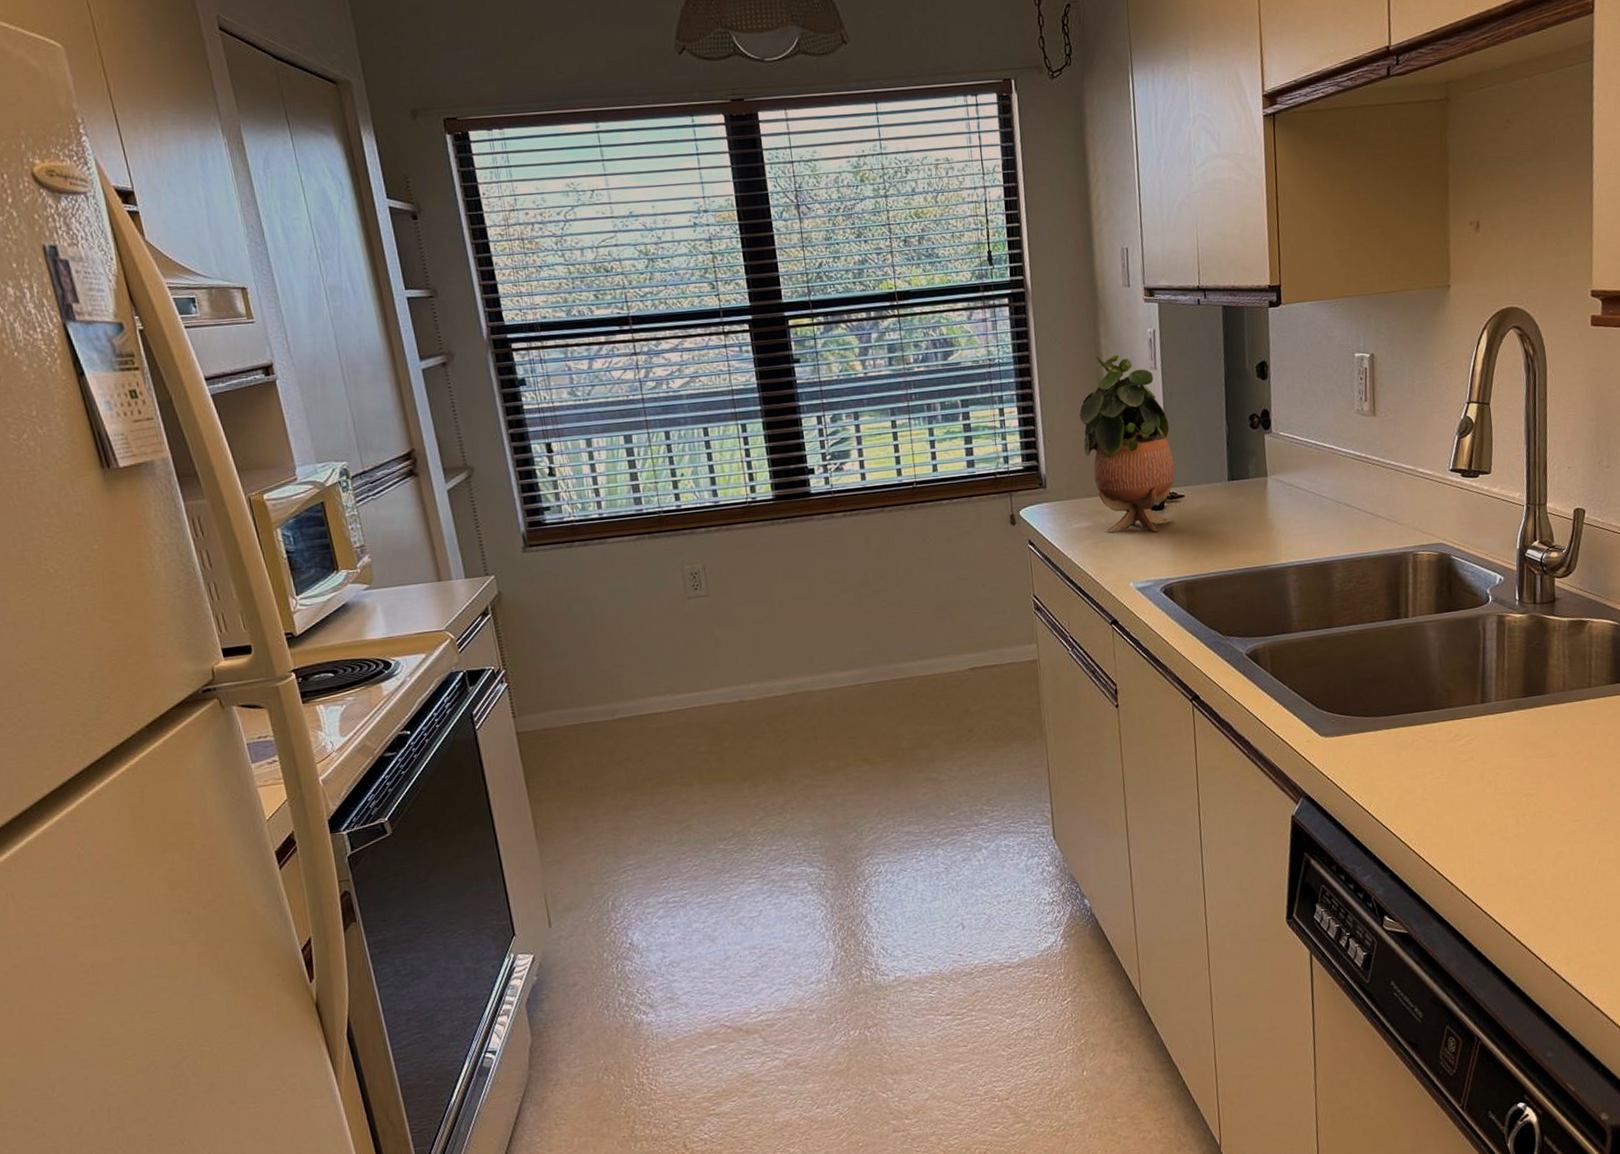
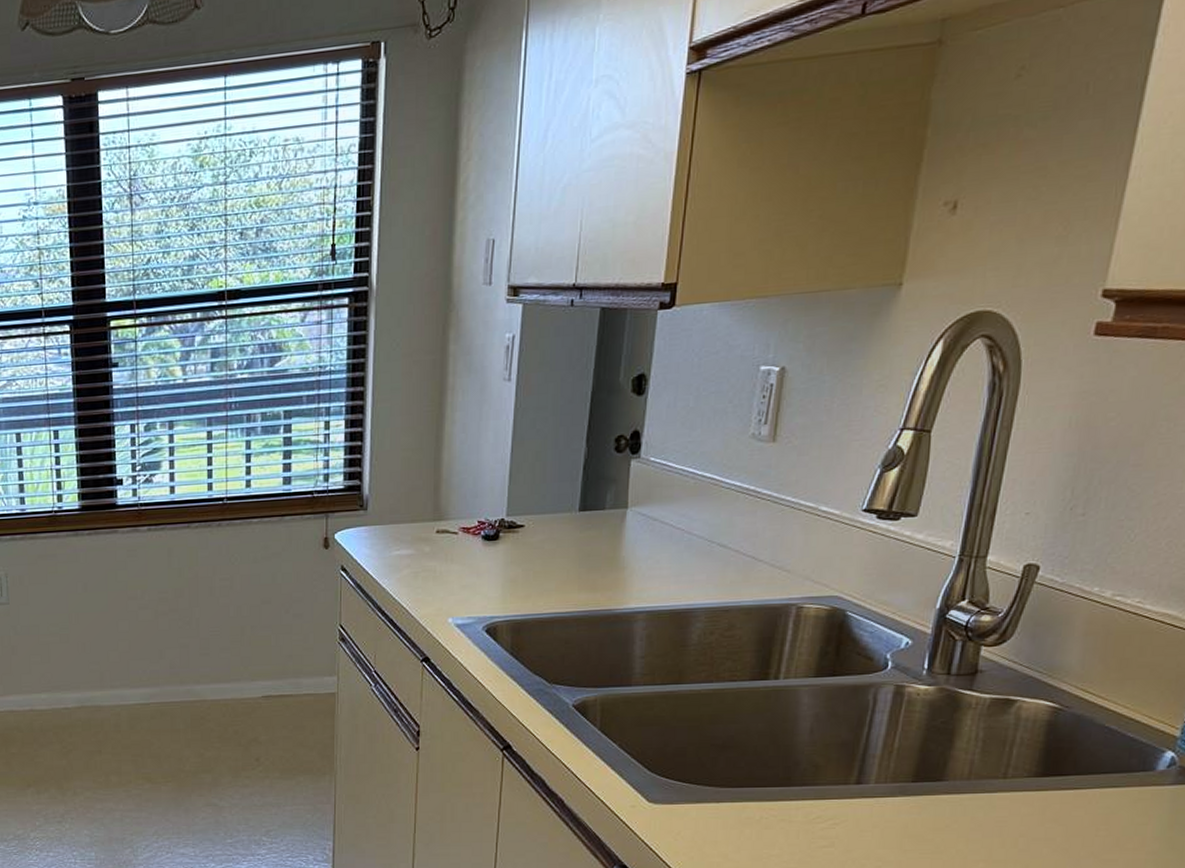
potted plant: present [1079,354,1176,532] -> none [413,363,518,564]

